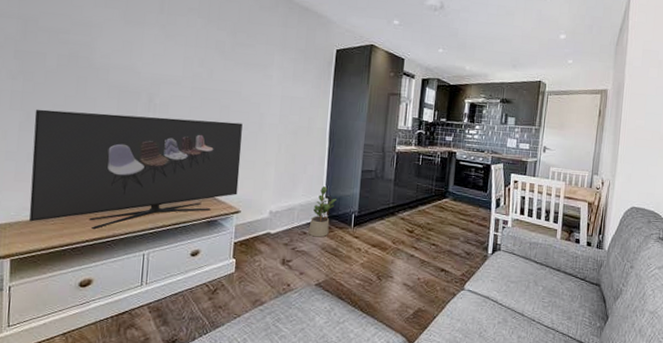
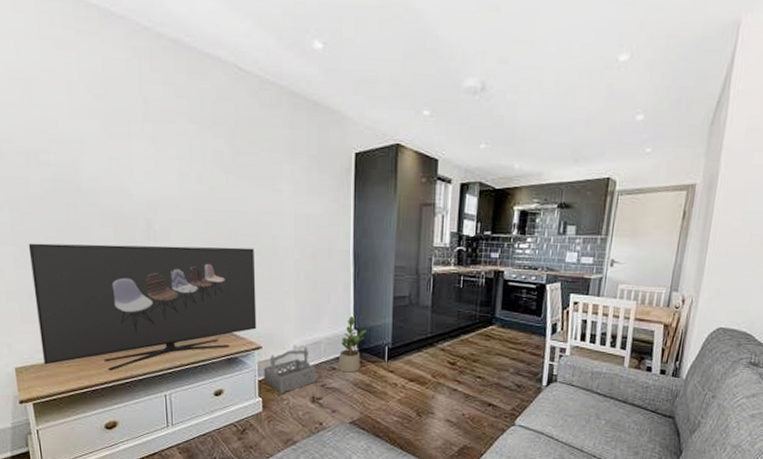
decorative basket: none [238,212,289,256] -> present [263,346,316,394]

